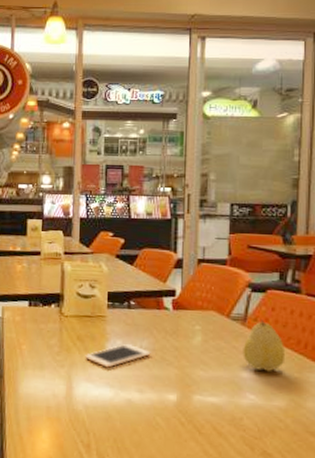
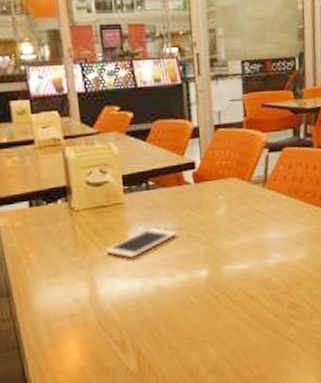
fruit: present [243,319,286,372] -> none [265,178,304,229]

